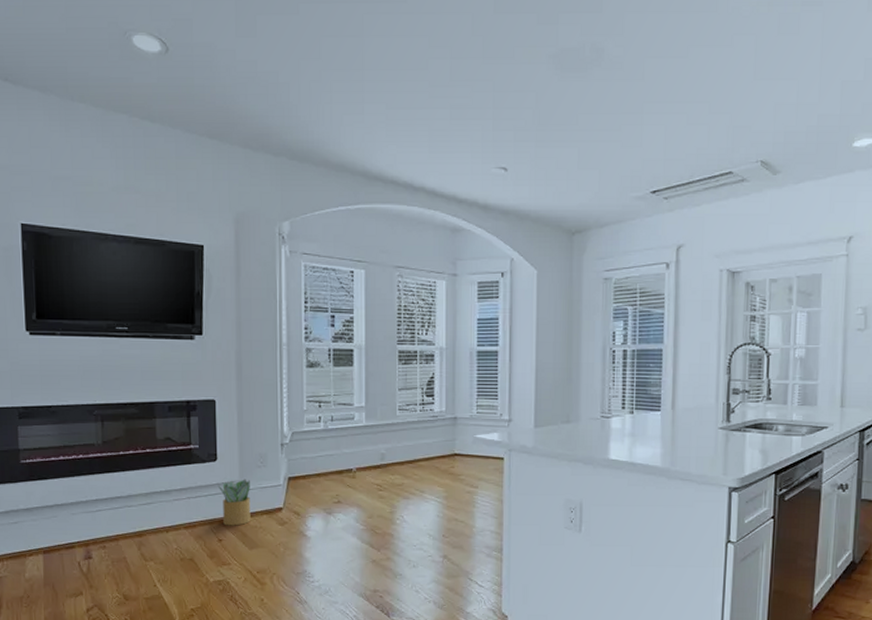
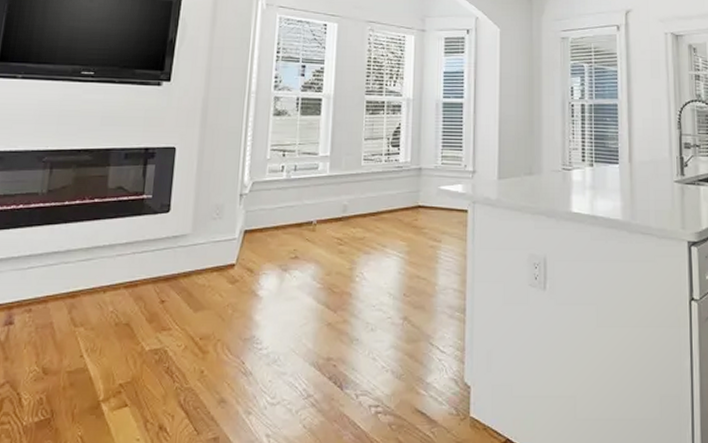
potted plant: present [217,479,251,526] -> none [167,232,203,285]

